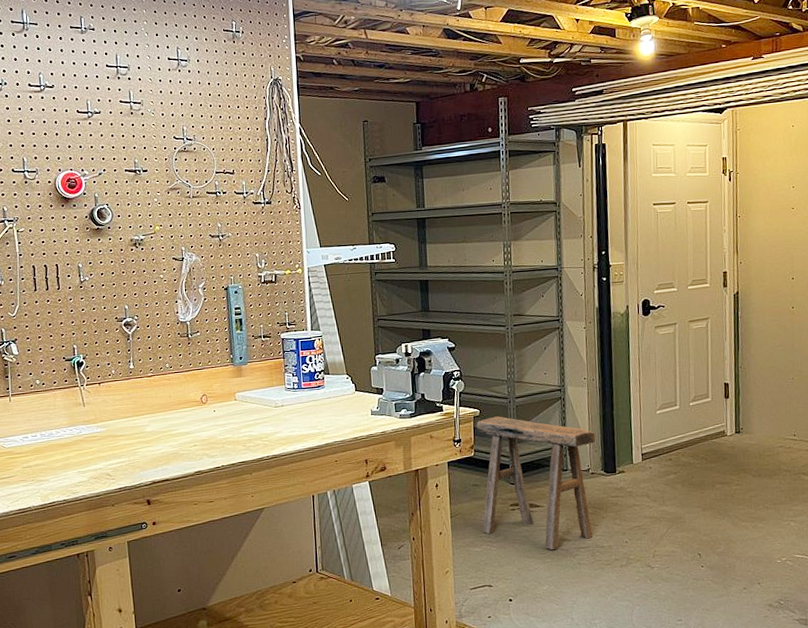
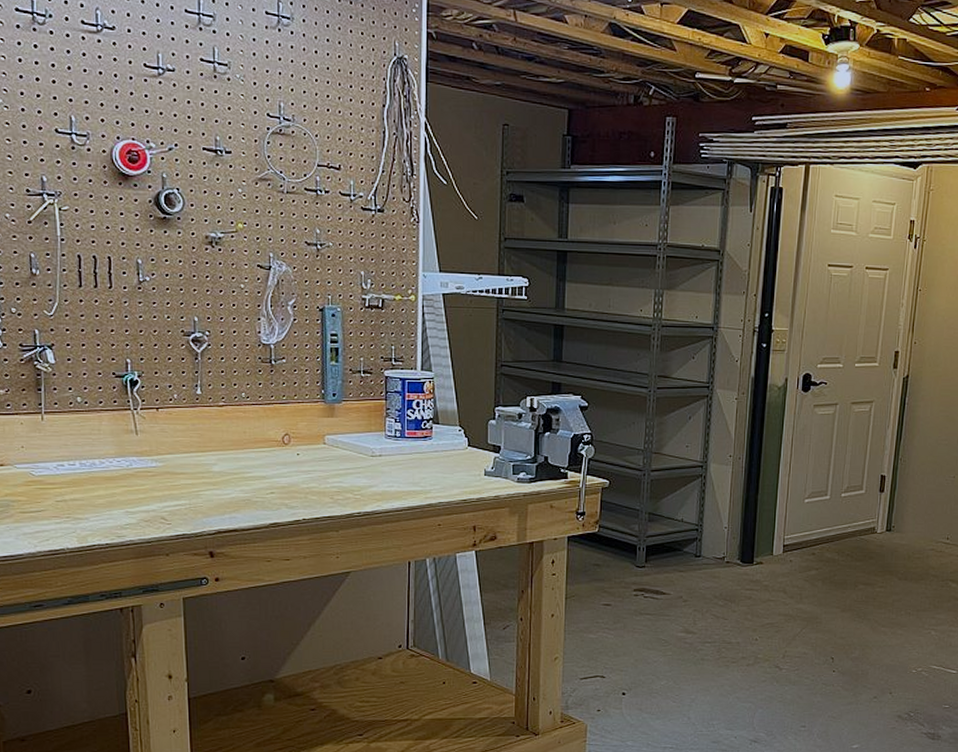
stool: present [476,416,596,550] -> none [600,490,736,643]

